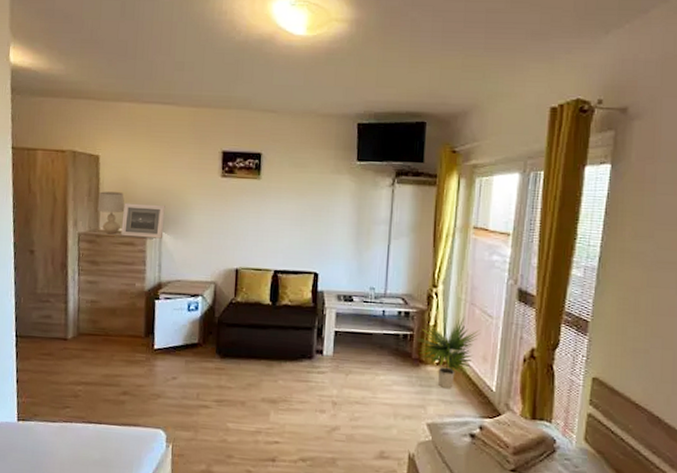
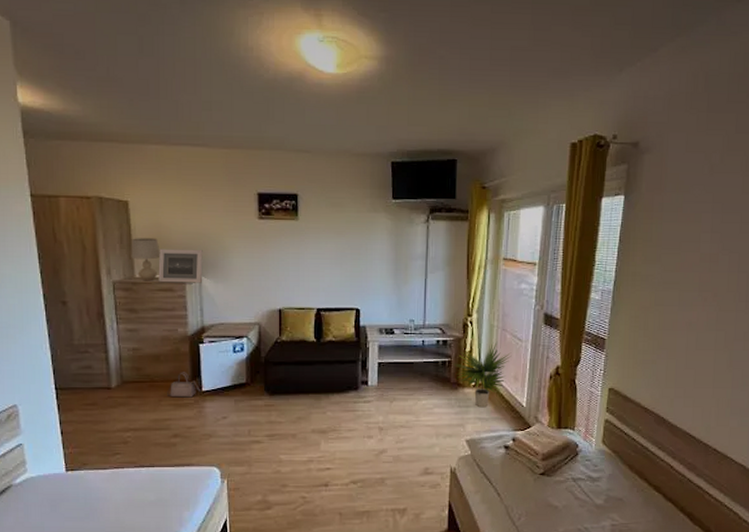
handbag: none [120,327,154,355] -> present [167,372,201,398]

